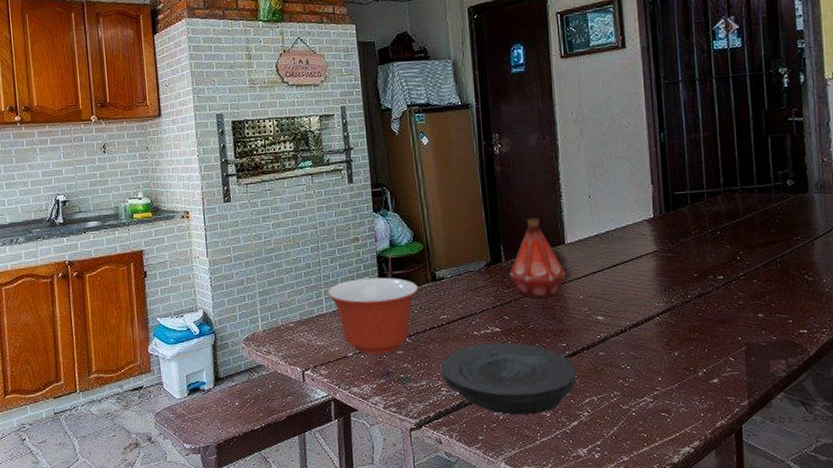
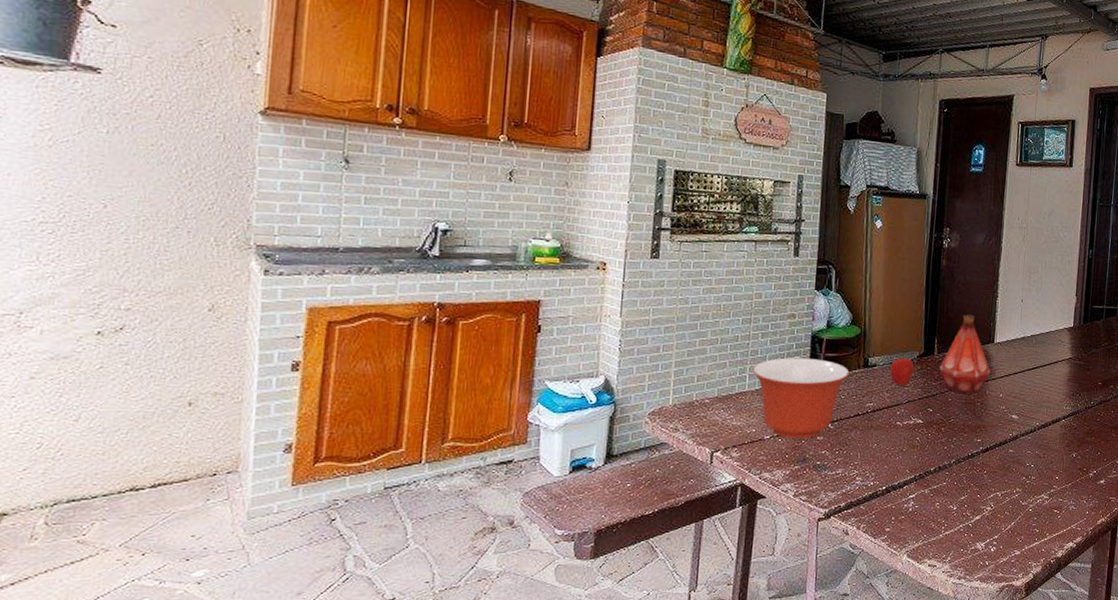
plate: present [440,343,577,416] -> none [858,435,987,508]
fruit: none [458,265,484,296] -> present [890,355,914,386]

